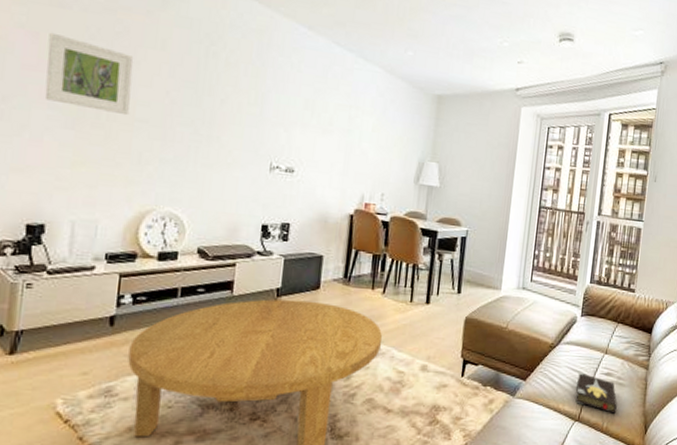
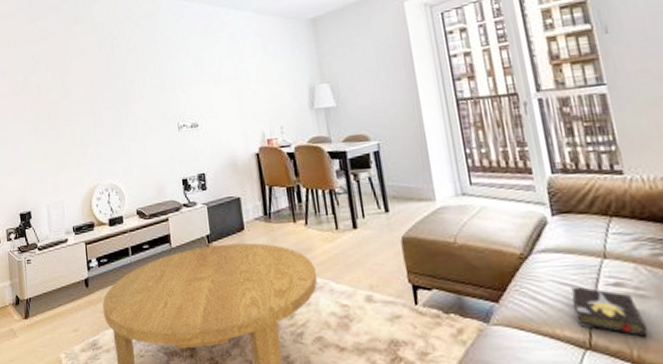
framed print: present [44,32,134,115] -> none [11,66,70,117]

